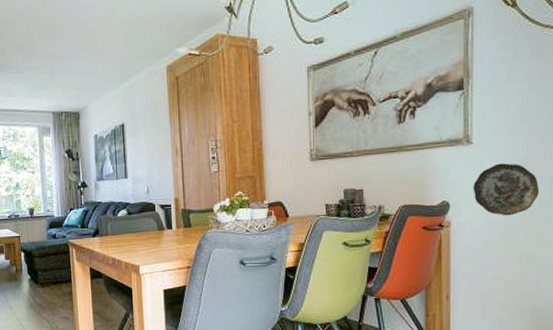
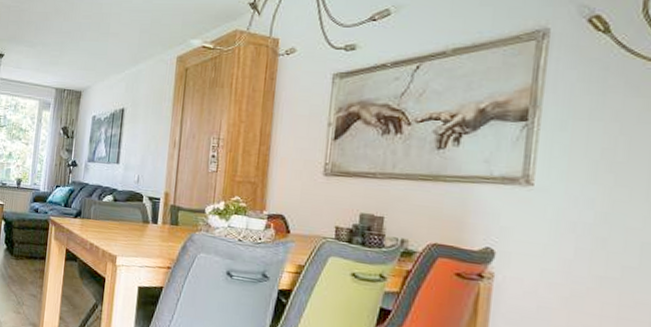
decorative plate: present [473,163,539,216] -> none [528,214,623,281]

